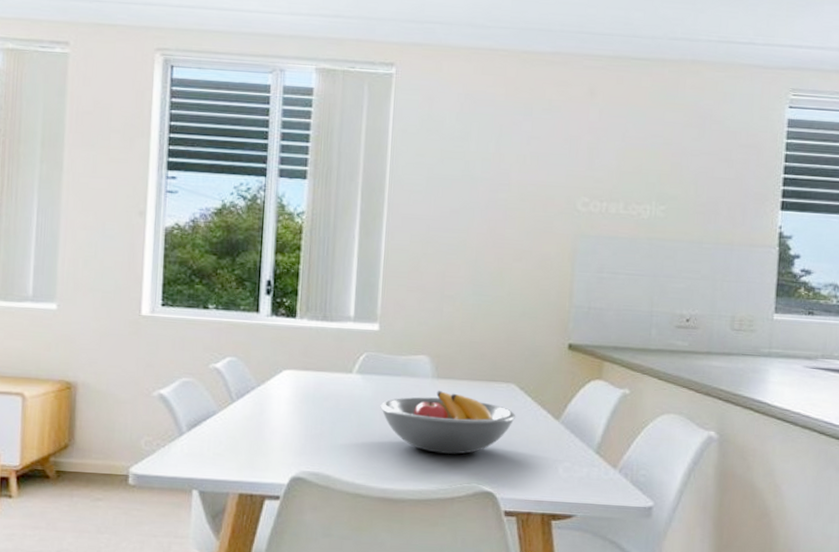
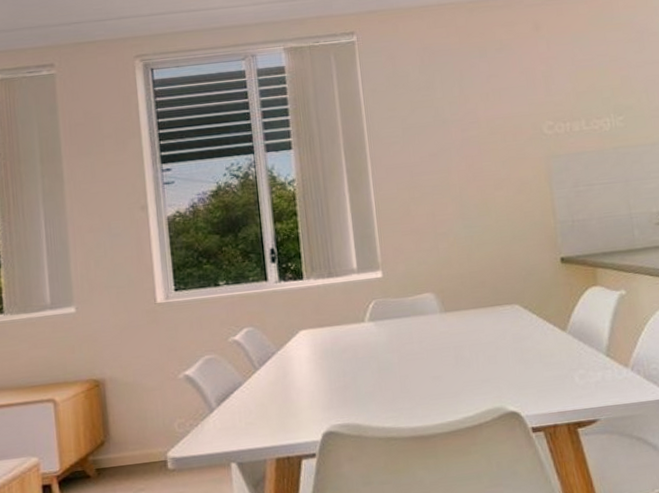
fruit bowl: present [380,391,516,454] -> none [396,323,526,384]

